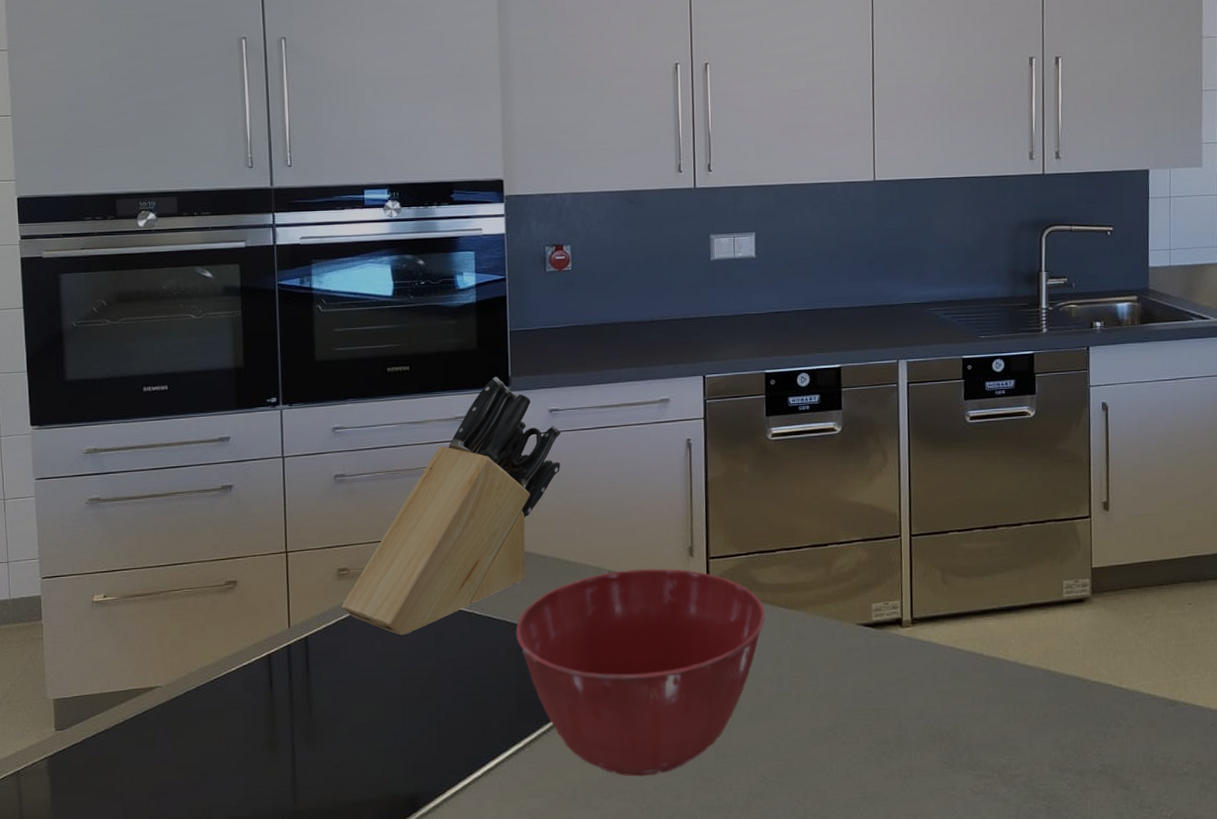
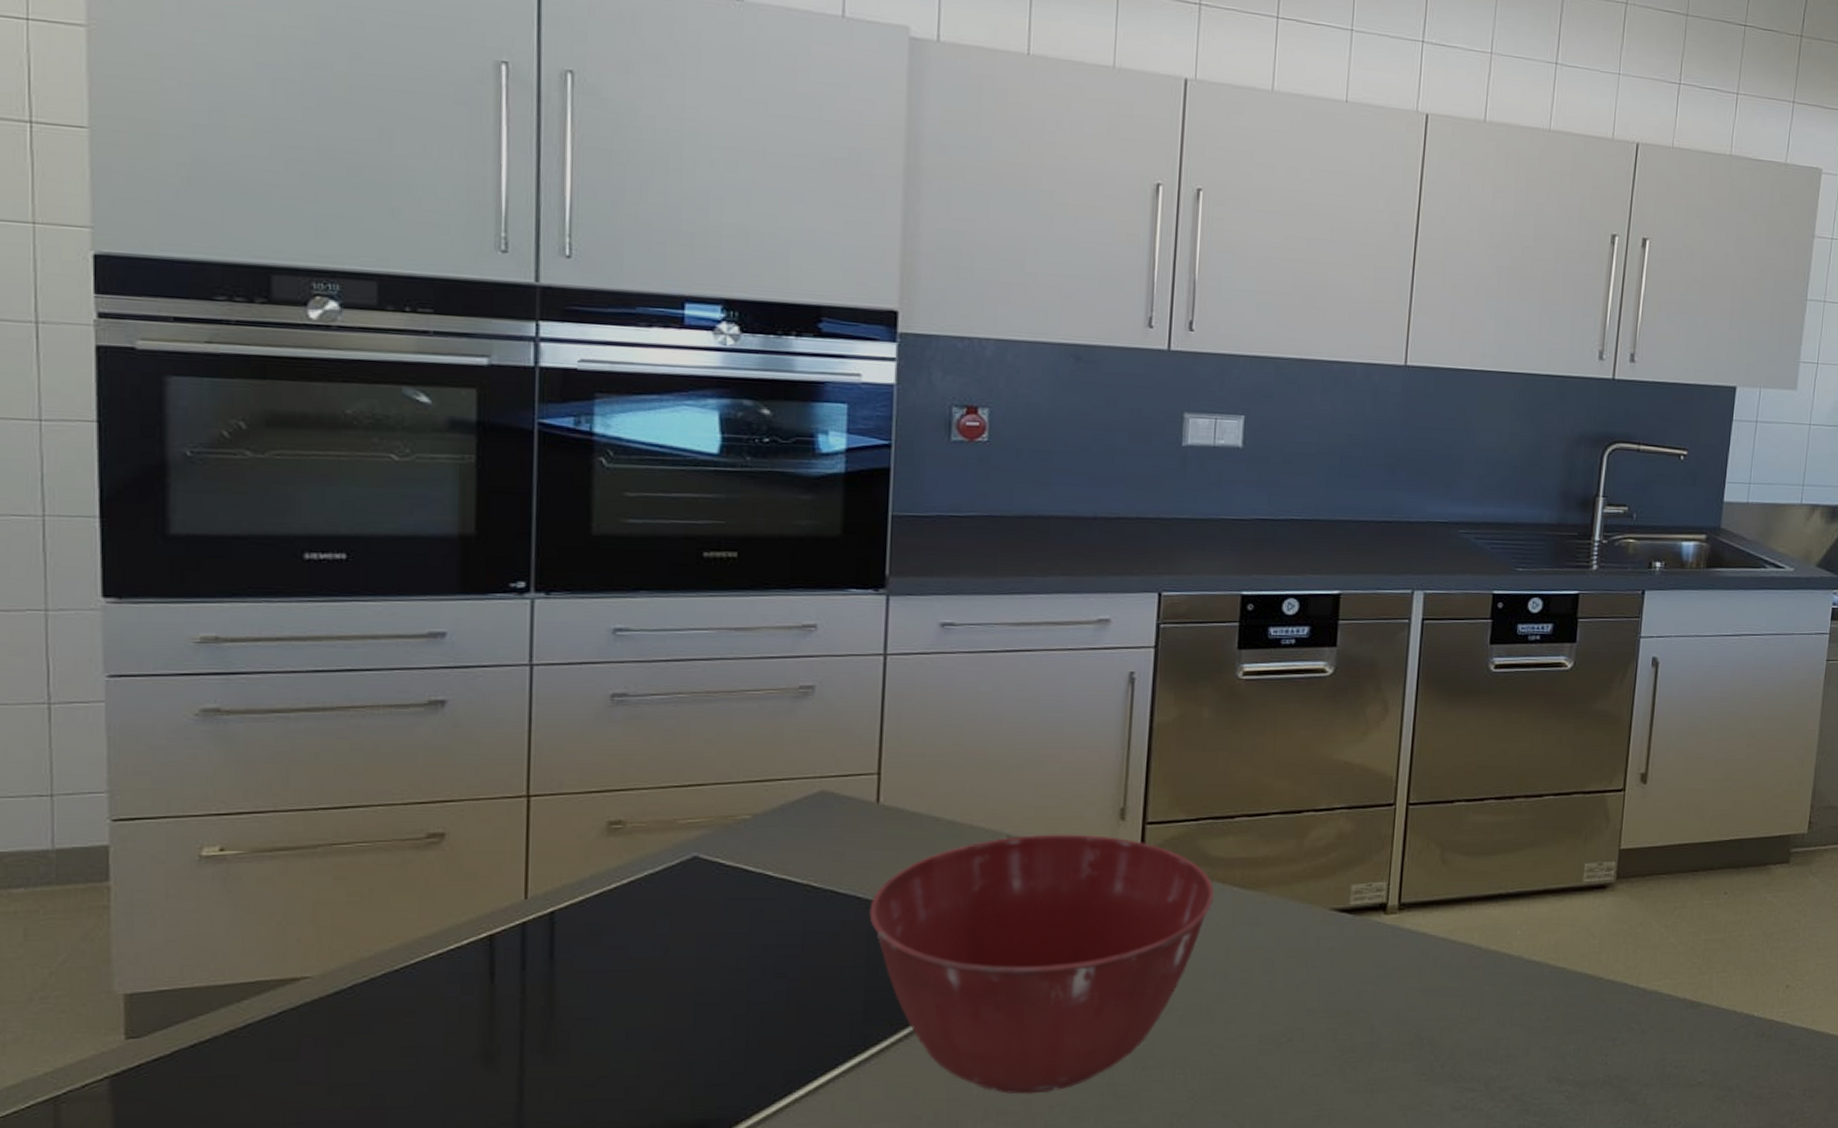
knife block: present [341,377,561,636] -> none [610,575,956,913]

